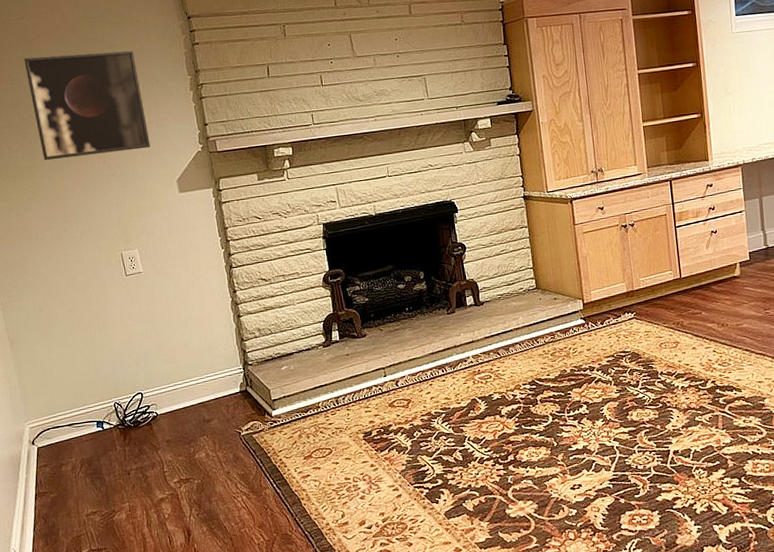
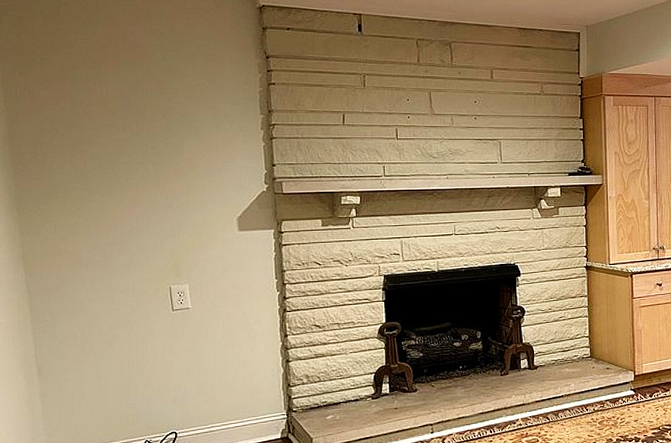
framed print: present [24,51,151,161] -> none [87,78,213,185]

